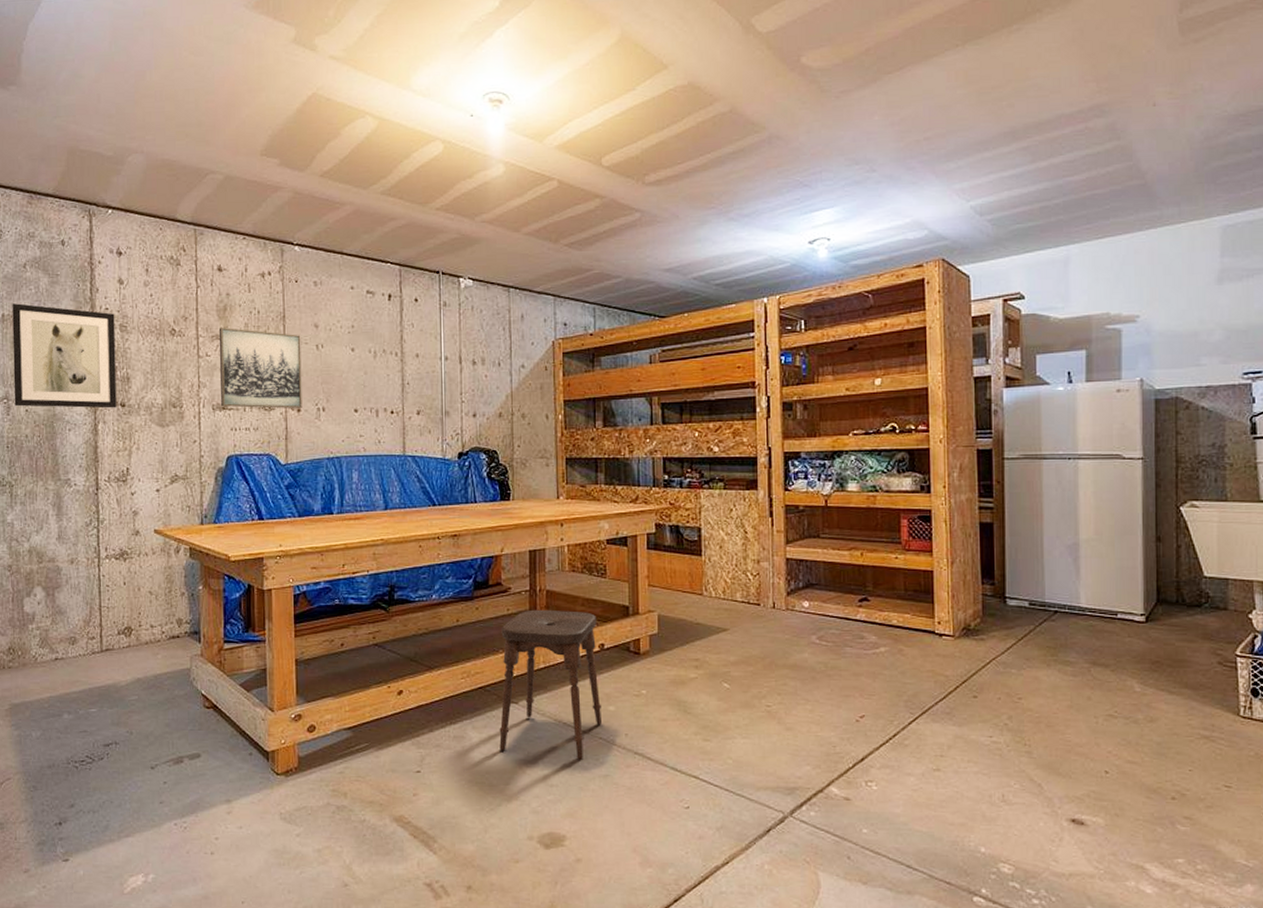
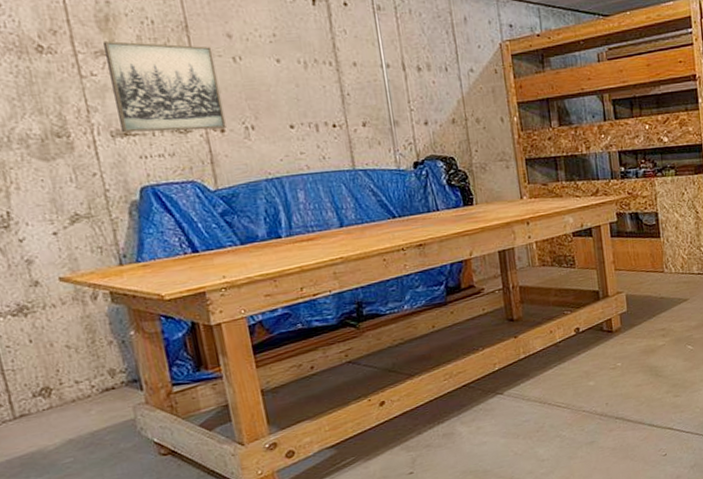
stool: present [499,609,603,760] -> none [479,301,584,439]

